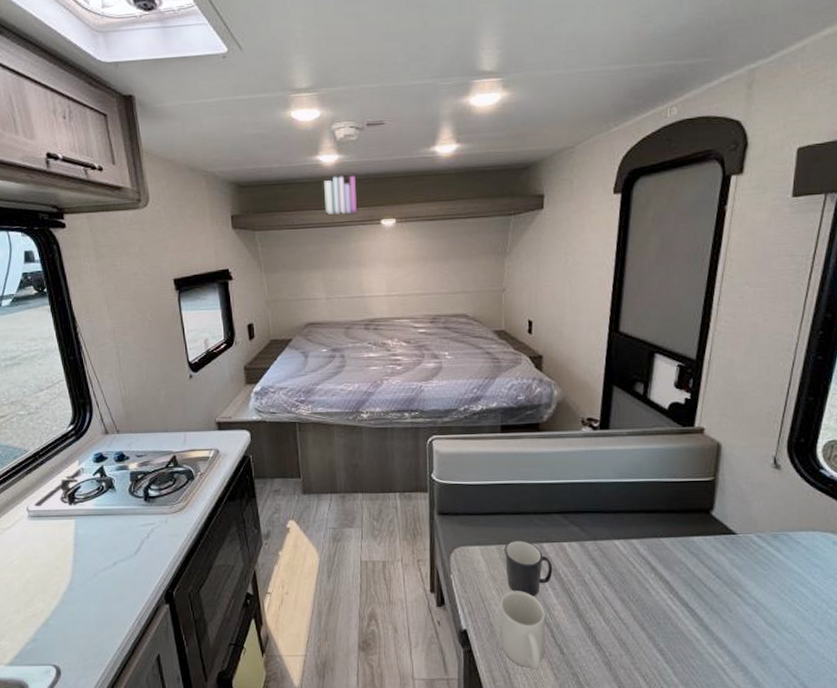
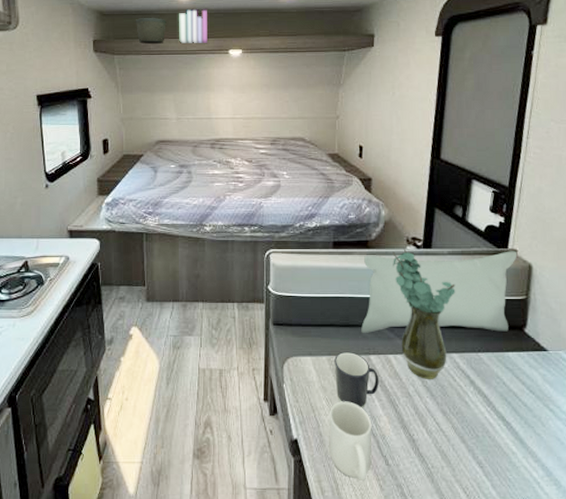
basket: none [275,187,311,218] -> present [135,18,166,45]
cushion: none [533,429,705,520] -> present [361,251,518,333]
vase: none [566,429,636,567] -> present [392,248,456,379]

